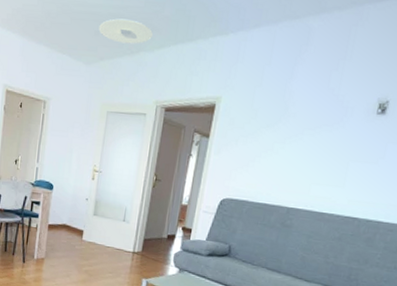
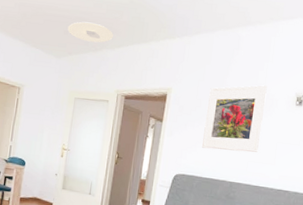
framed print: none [254,89,342,173] -> present [201,85,267,153]

